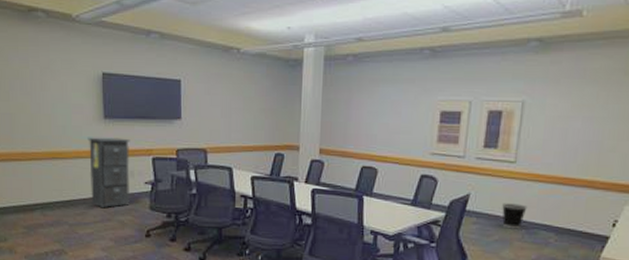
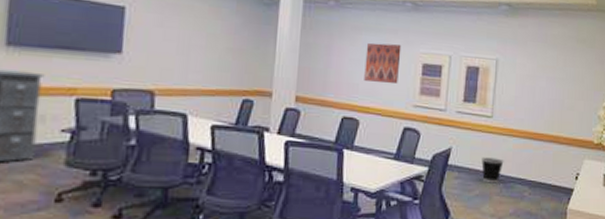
wall art: none [382,94,419,132] -> present [364,42,402,83]

